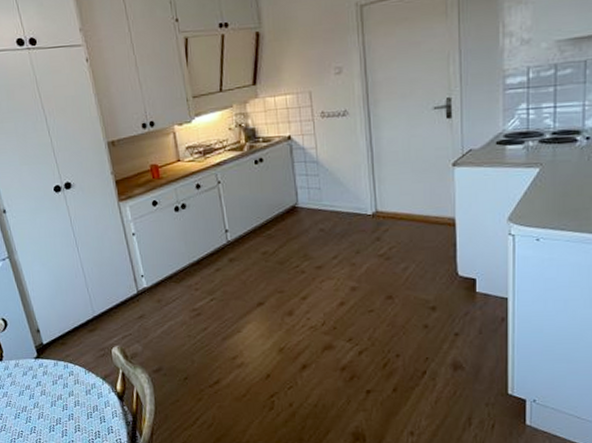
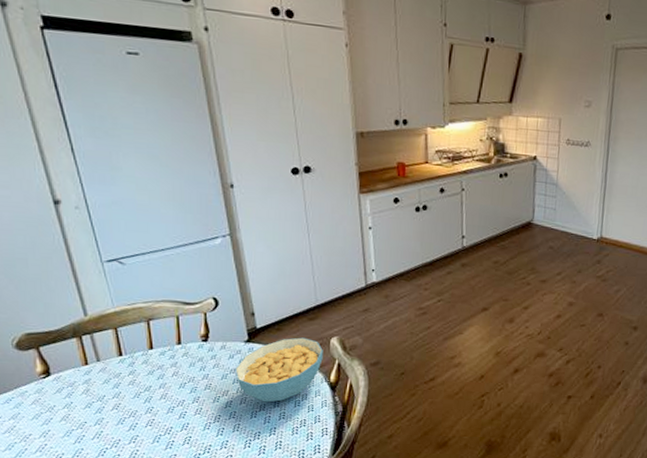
cereal bowl: none [29,349,107,416] -> present [235,337,323,403]

